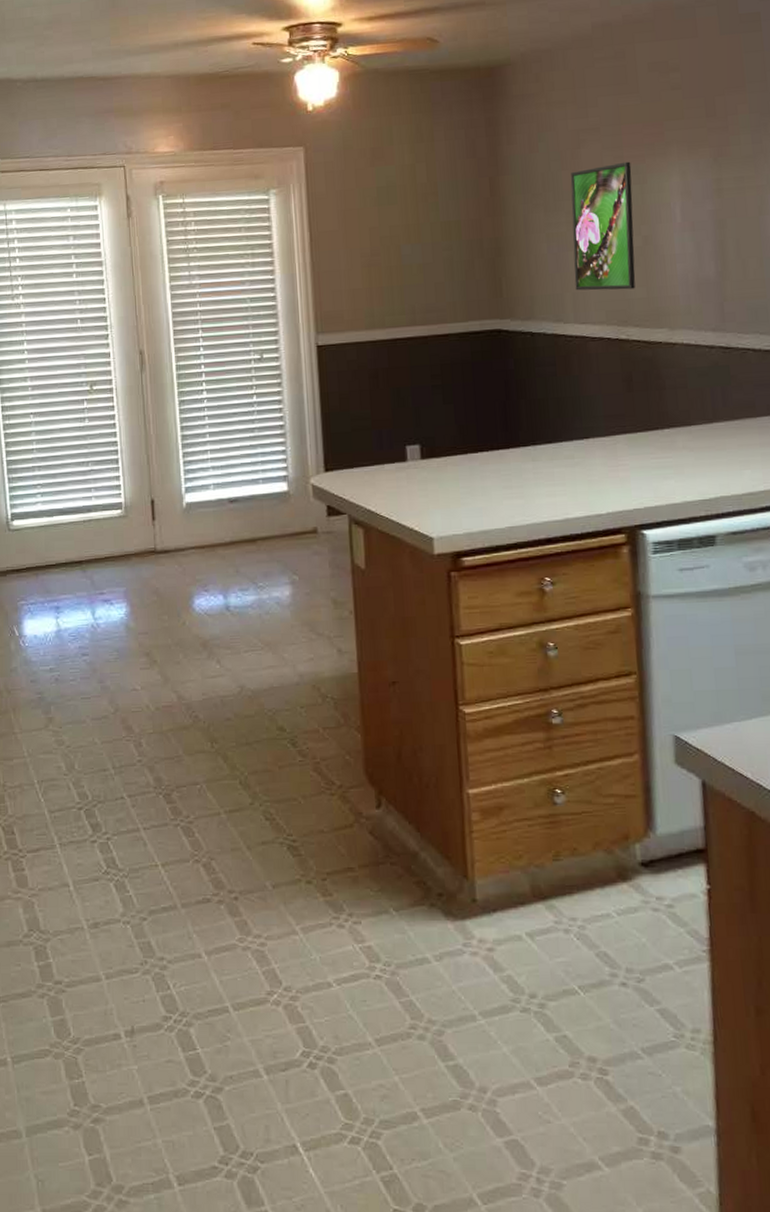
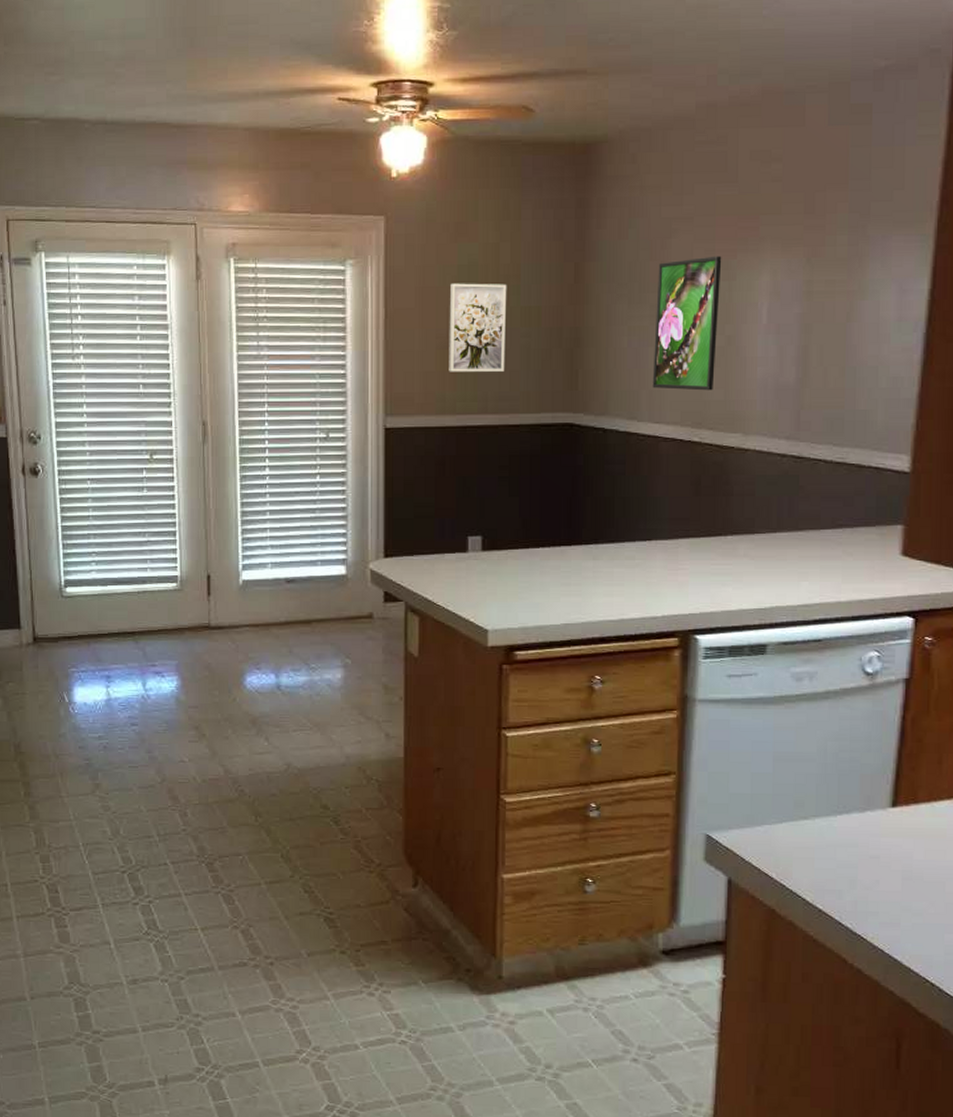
wall art: none [371,201,430,288] -> present [449,283,507,372]

